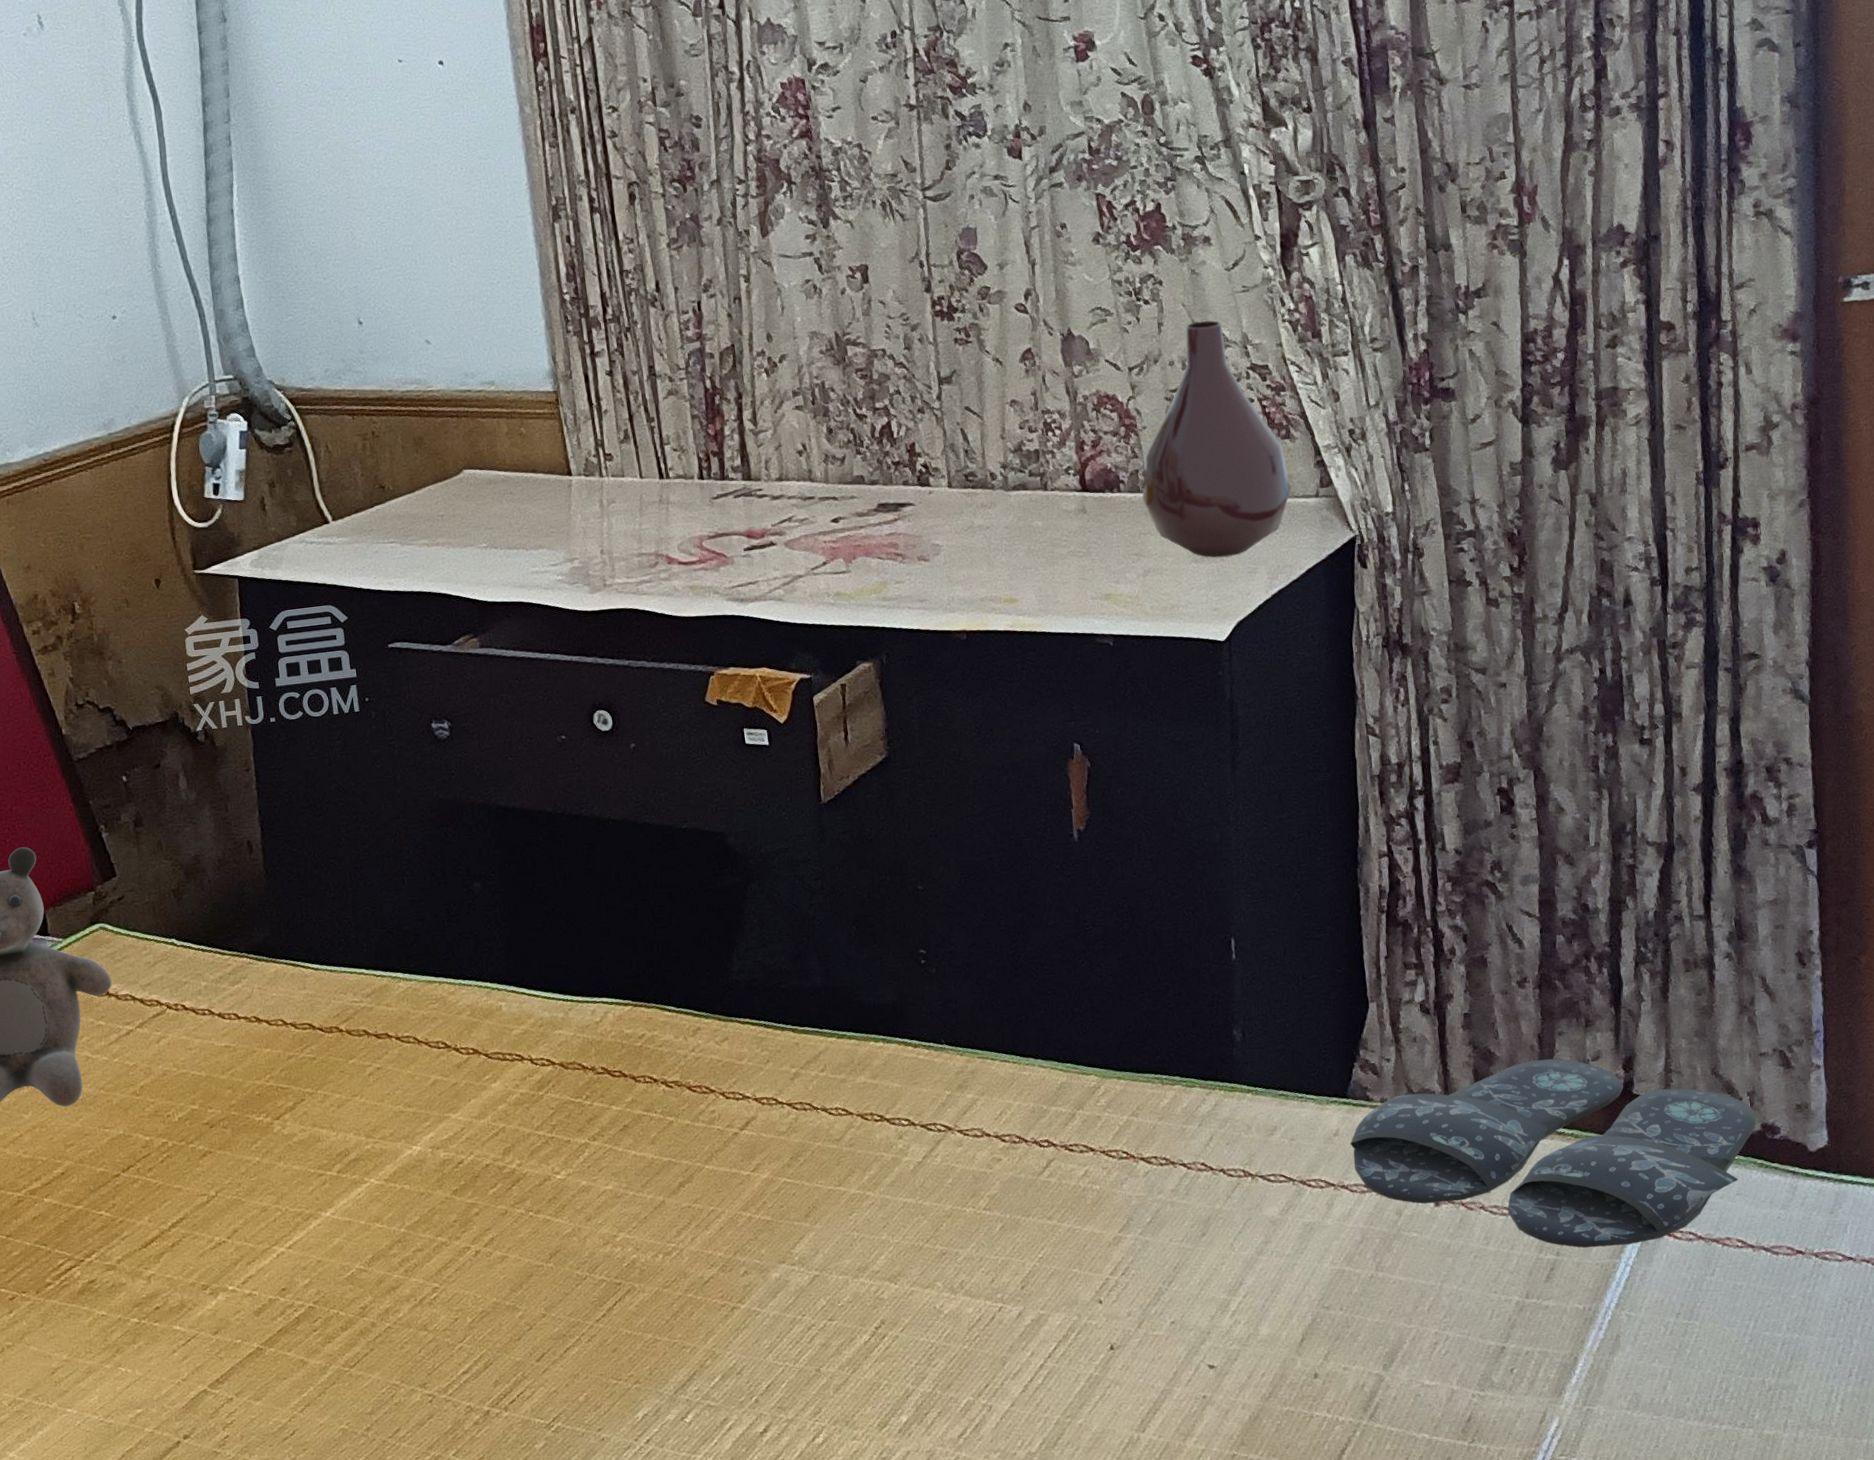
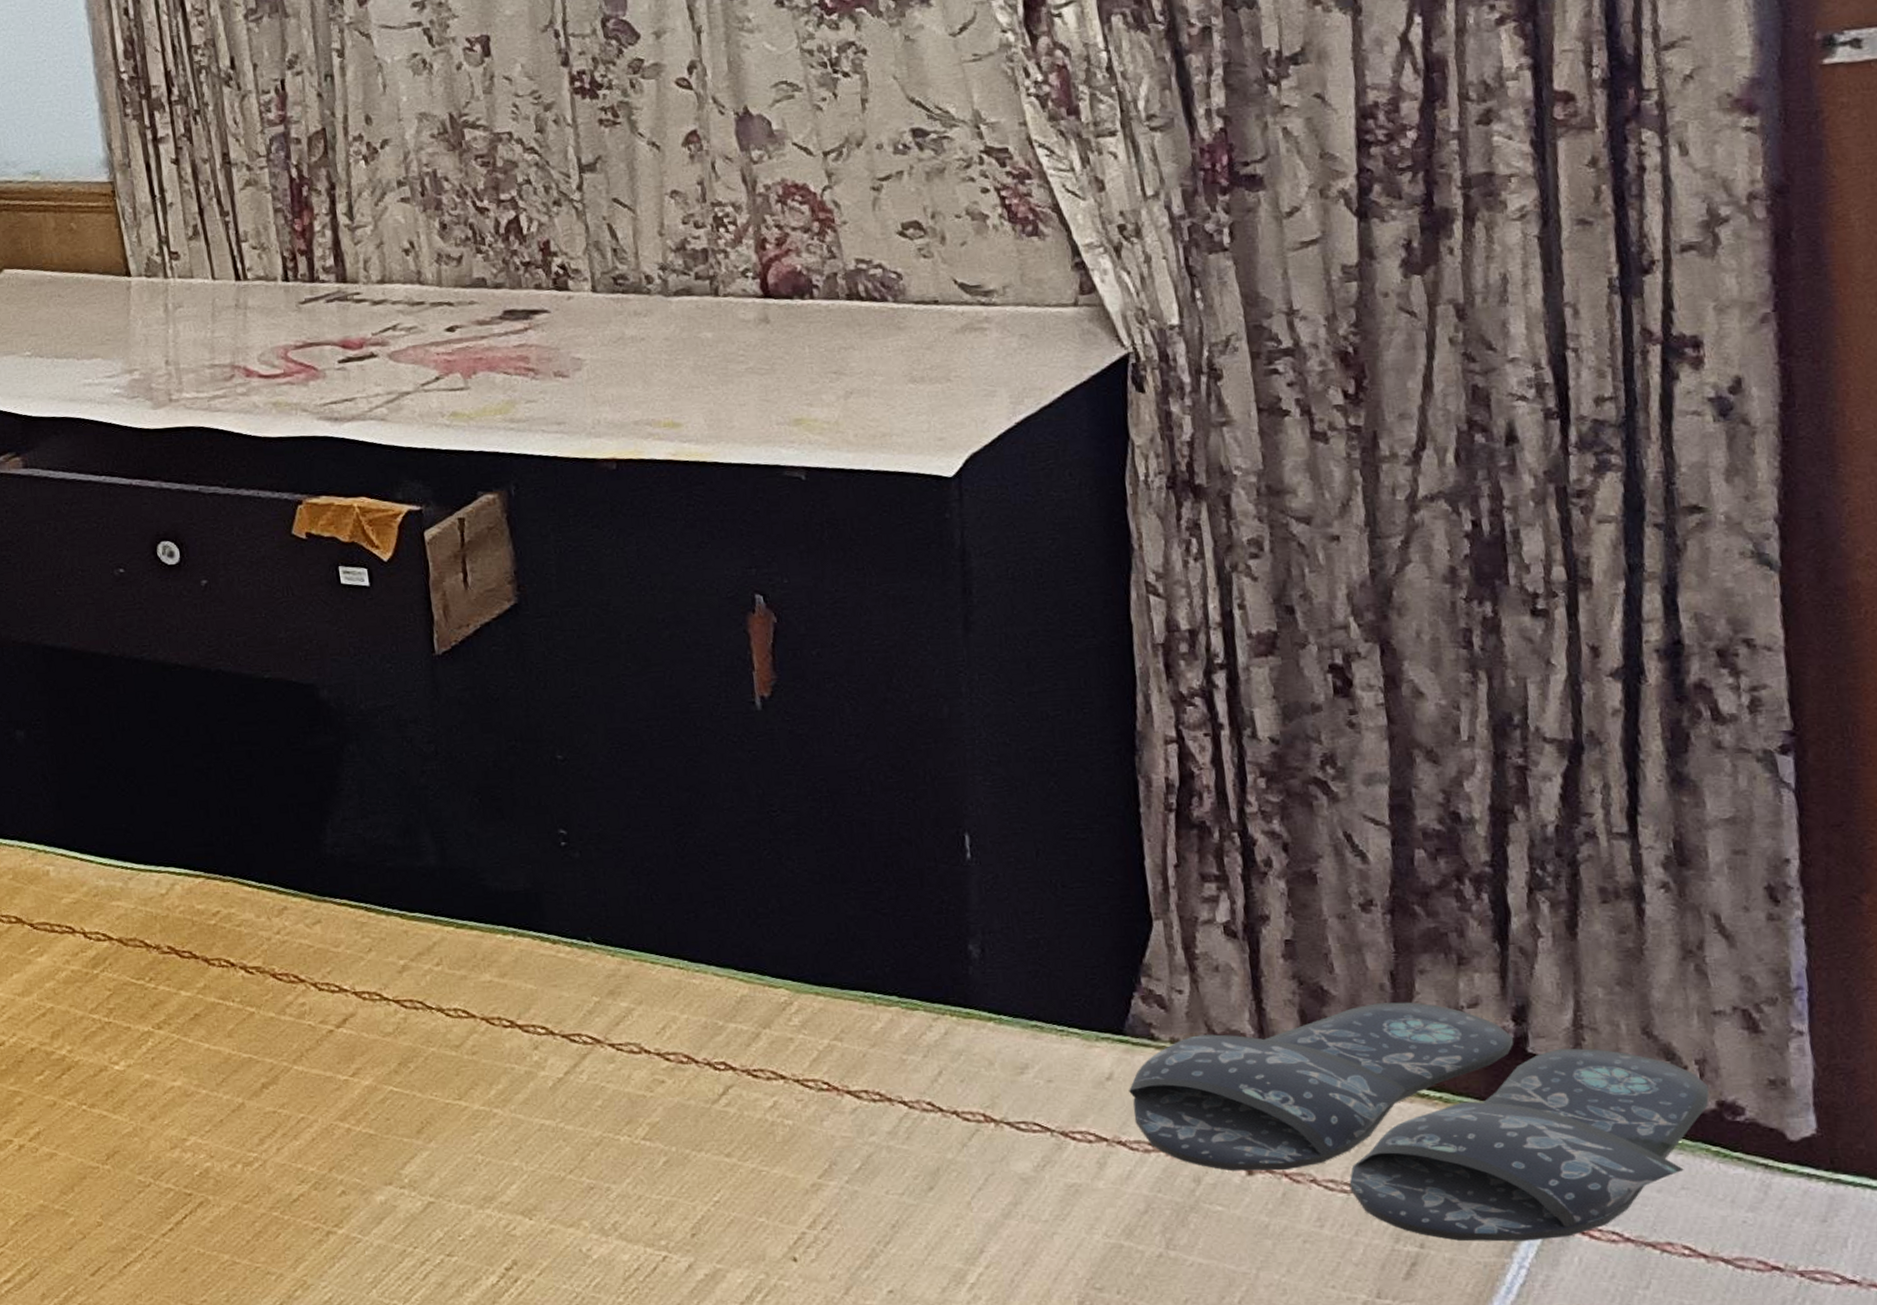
vase: present [1142,320,1292,558] -> none [842,95,1041,378]

